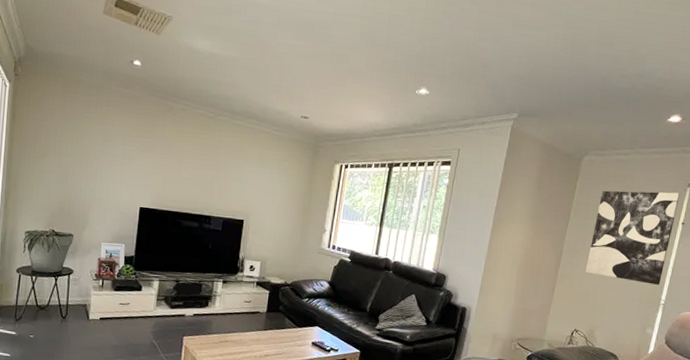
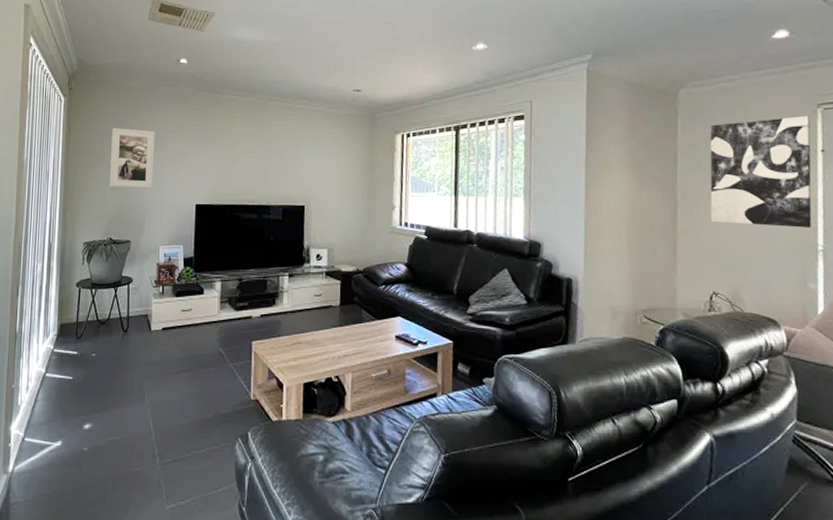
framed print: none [55,121,103,186] -> present [110,127,155,188]

